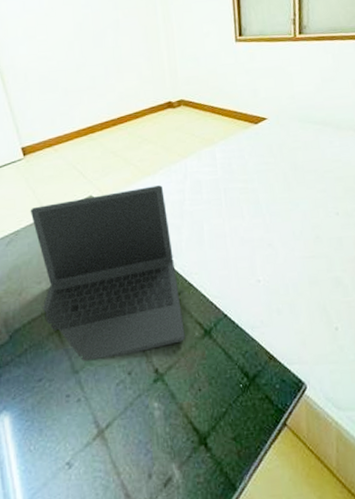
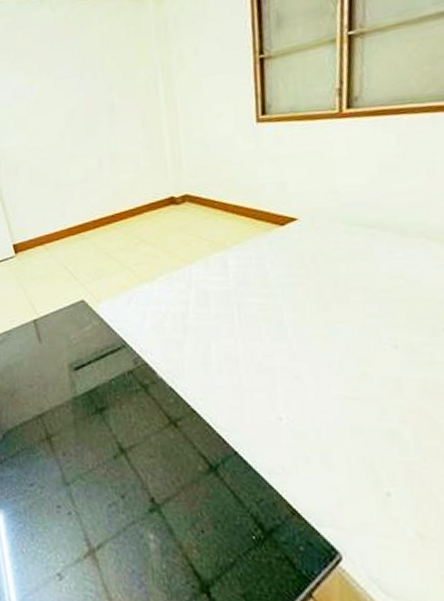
laptop: present [30,185,186,362] -> none [21,294,187,476]

